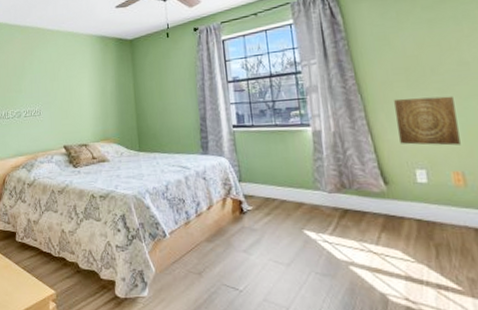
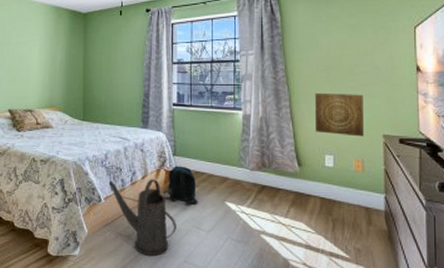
watering can: none [172,209,252,296] -> present [108,179,177,257]
backpack: none [232,193,273,235] -> present [163,166,198,204]

